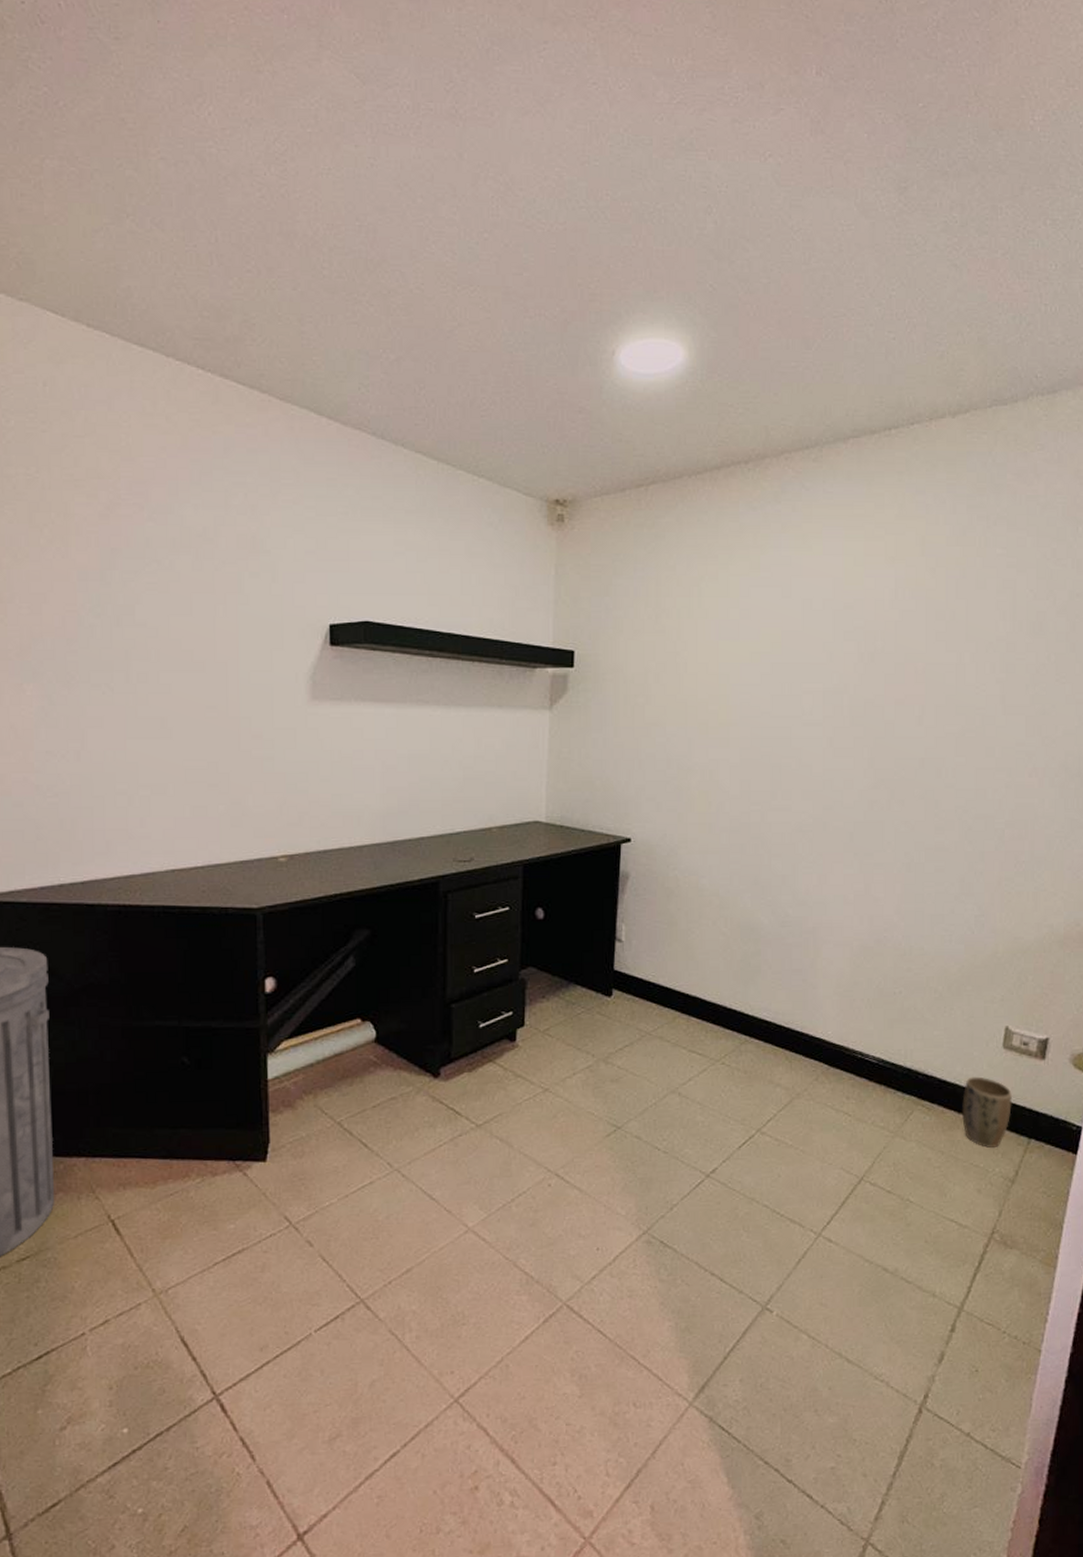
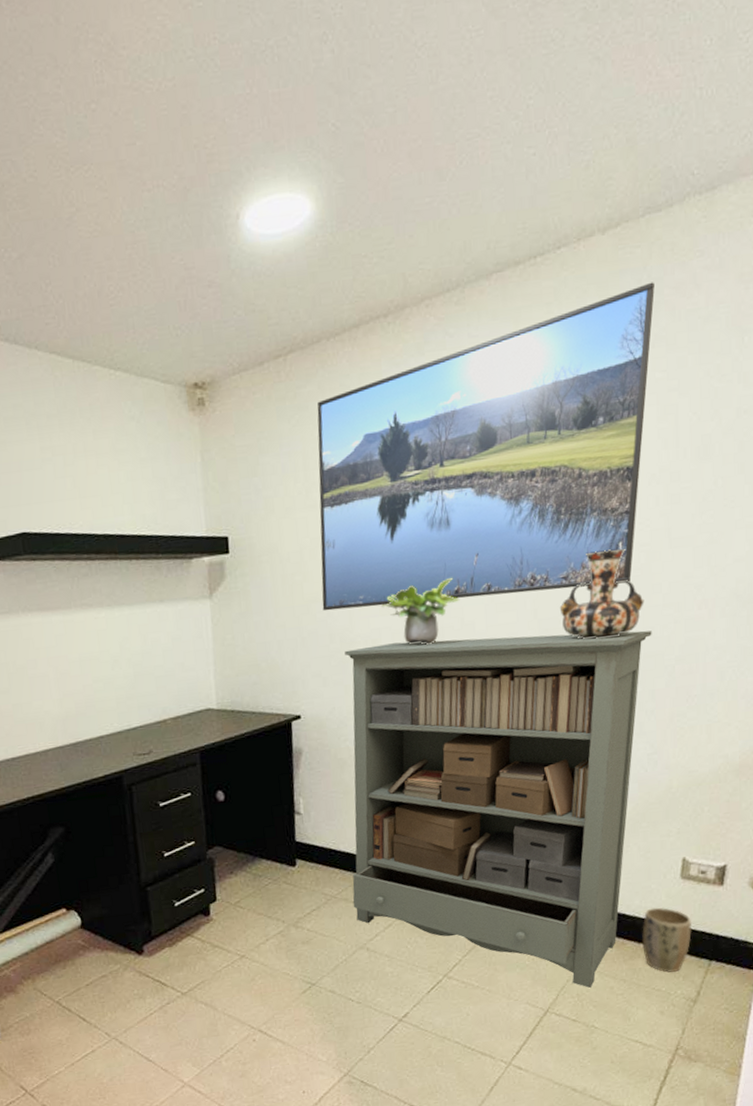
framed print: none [662,466,998,743] -> present [317,282,655,611]
bookshelf: none [668,776,984,1157] -> present [345,630,652,988]
potted plant: none [721,717,800,781] -> present [381,577,460,645]
decorative vase: none [896,709,978,795] -> present [559,548,644,640]

